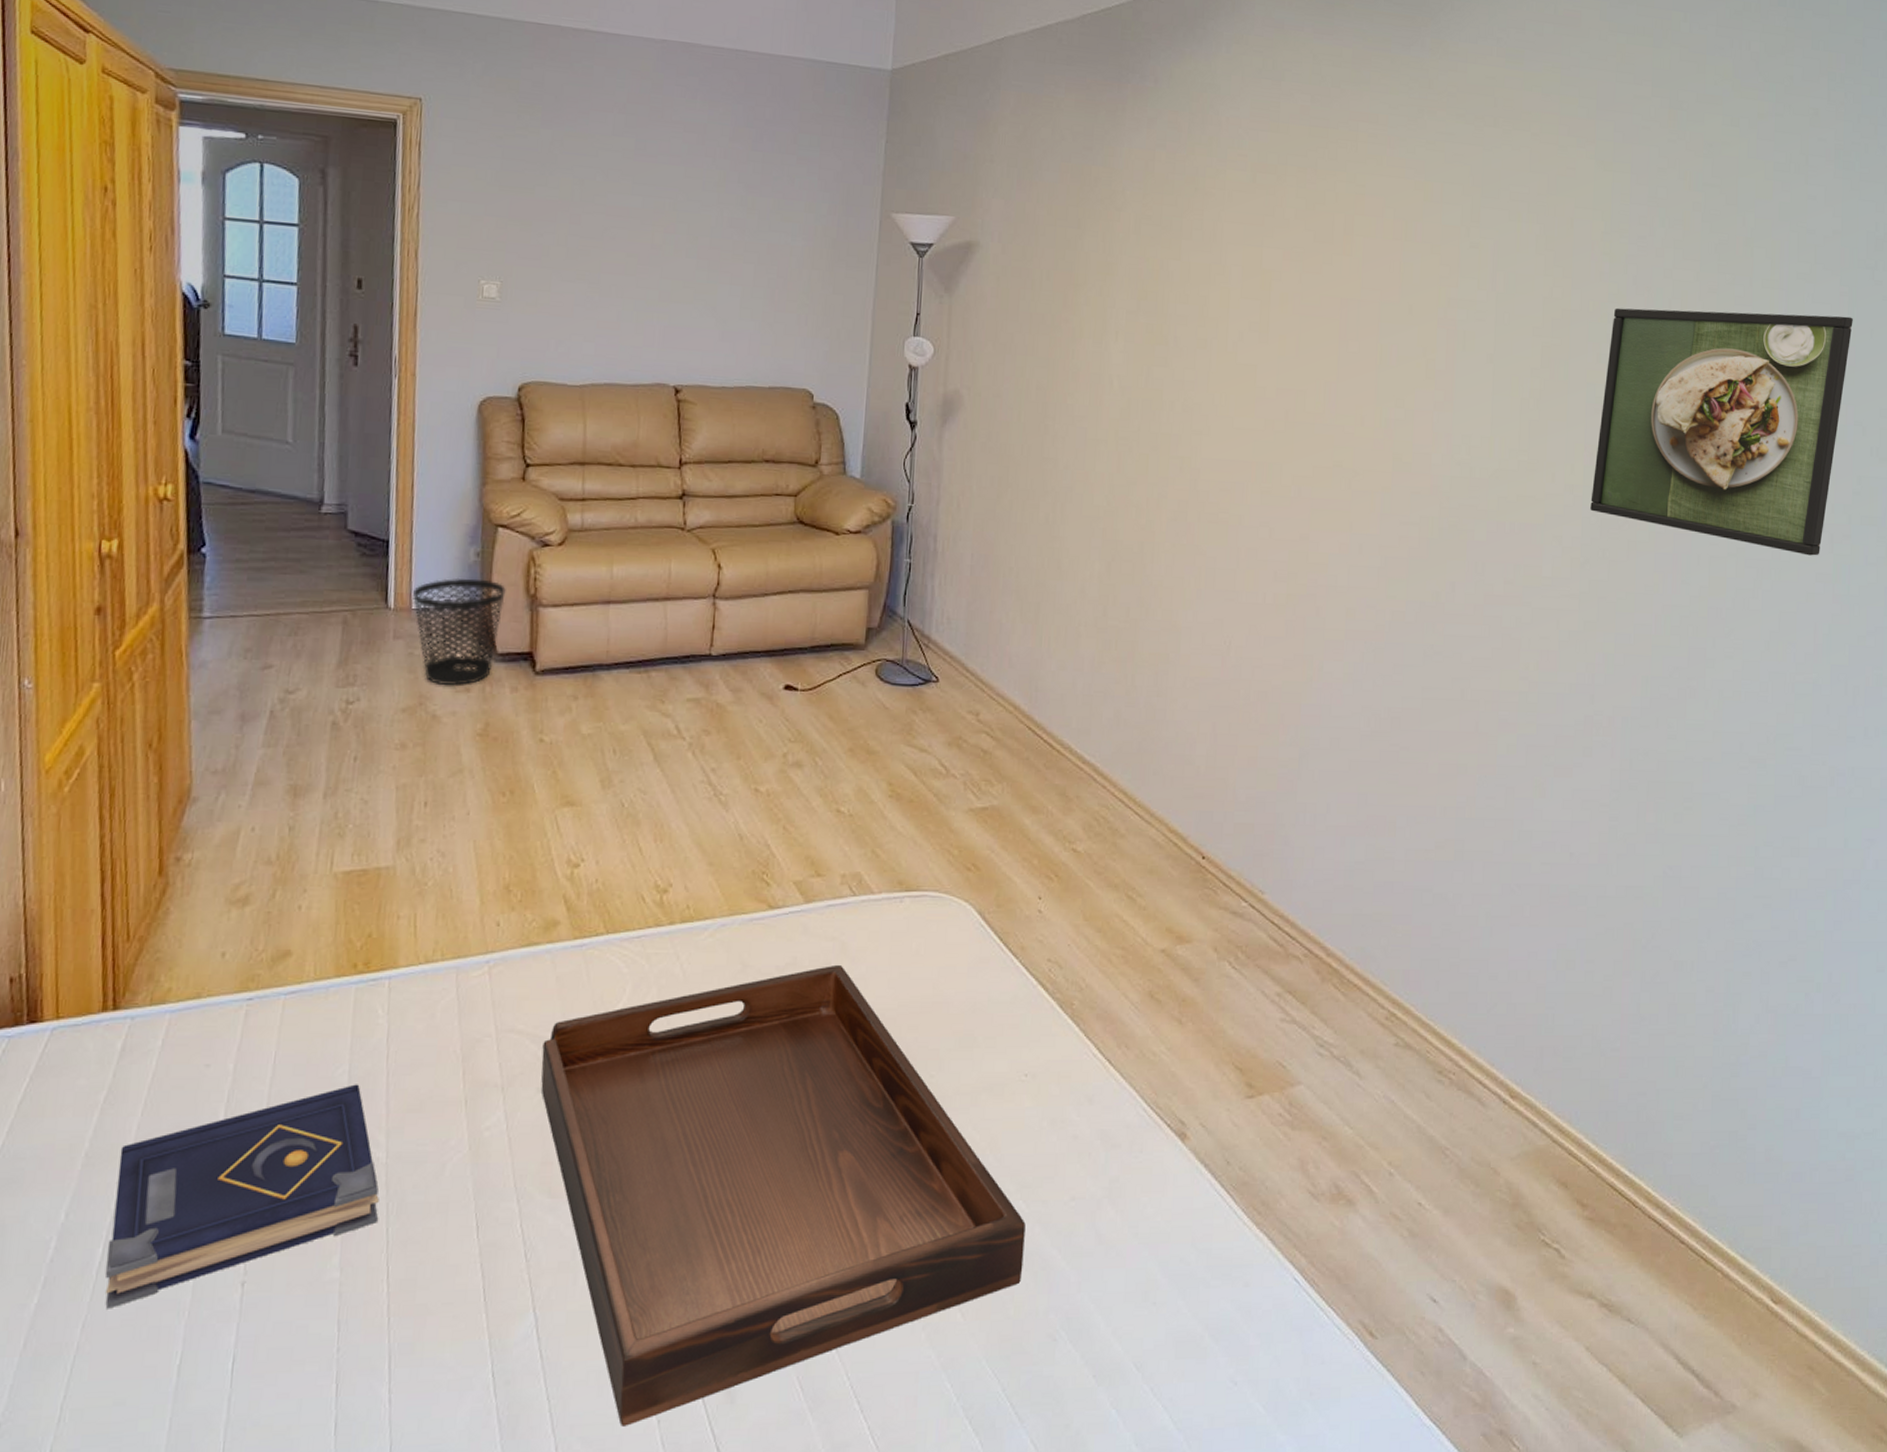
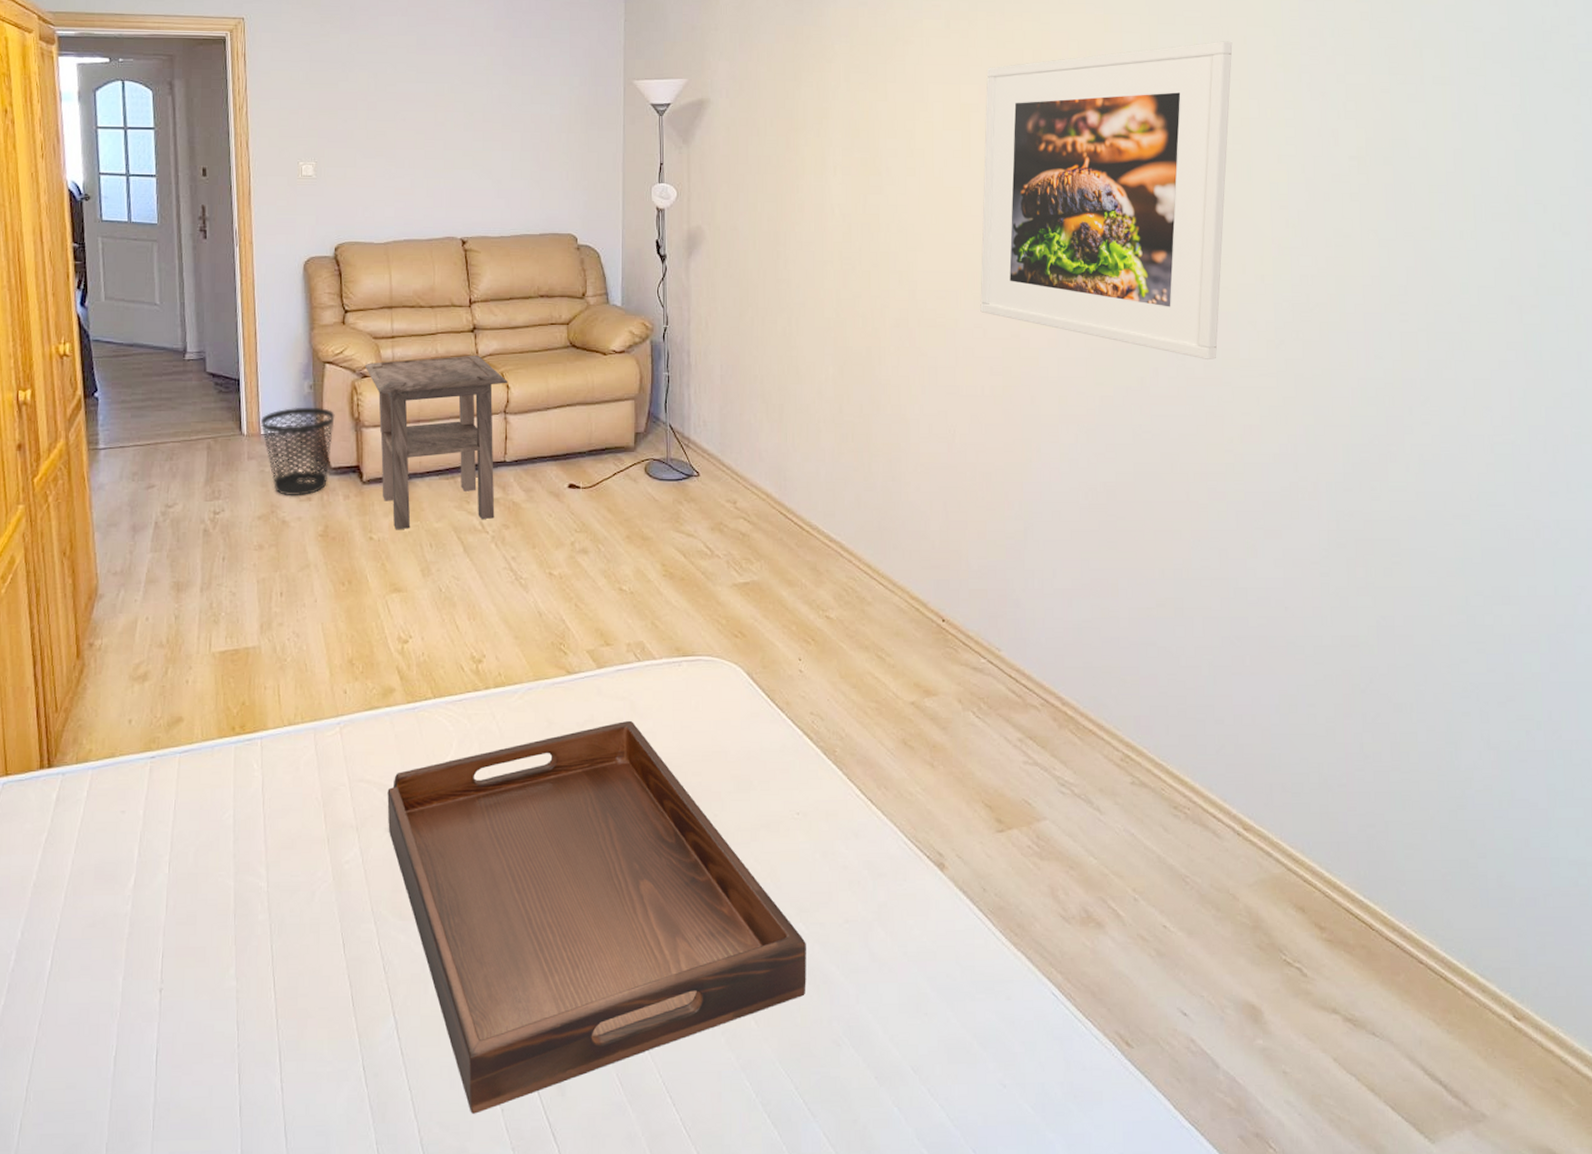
book: present [105,1084,379,1309] -> none [54,826,264,1010]
side table: none [546,526,719,732] -> present [364,355,507,530]
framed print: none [1268,221,1559,576] -> present [980,41,1233,359]
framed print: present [1590,307,1853,556] -> none [1281,104,1526,326]

